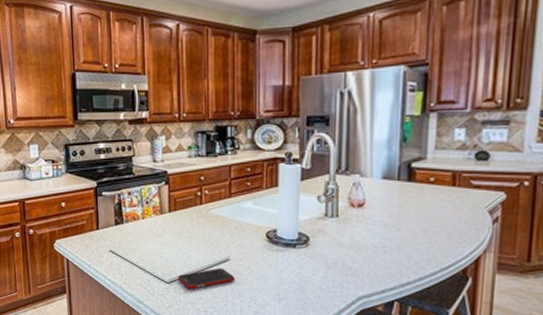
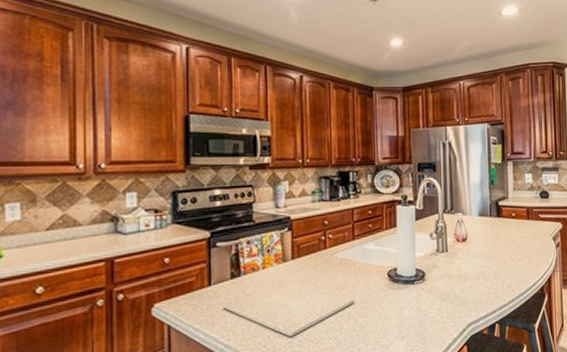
cell phone: present [178,267,235,289] -> none [301,312,360,340]

